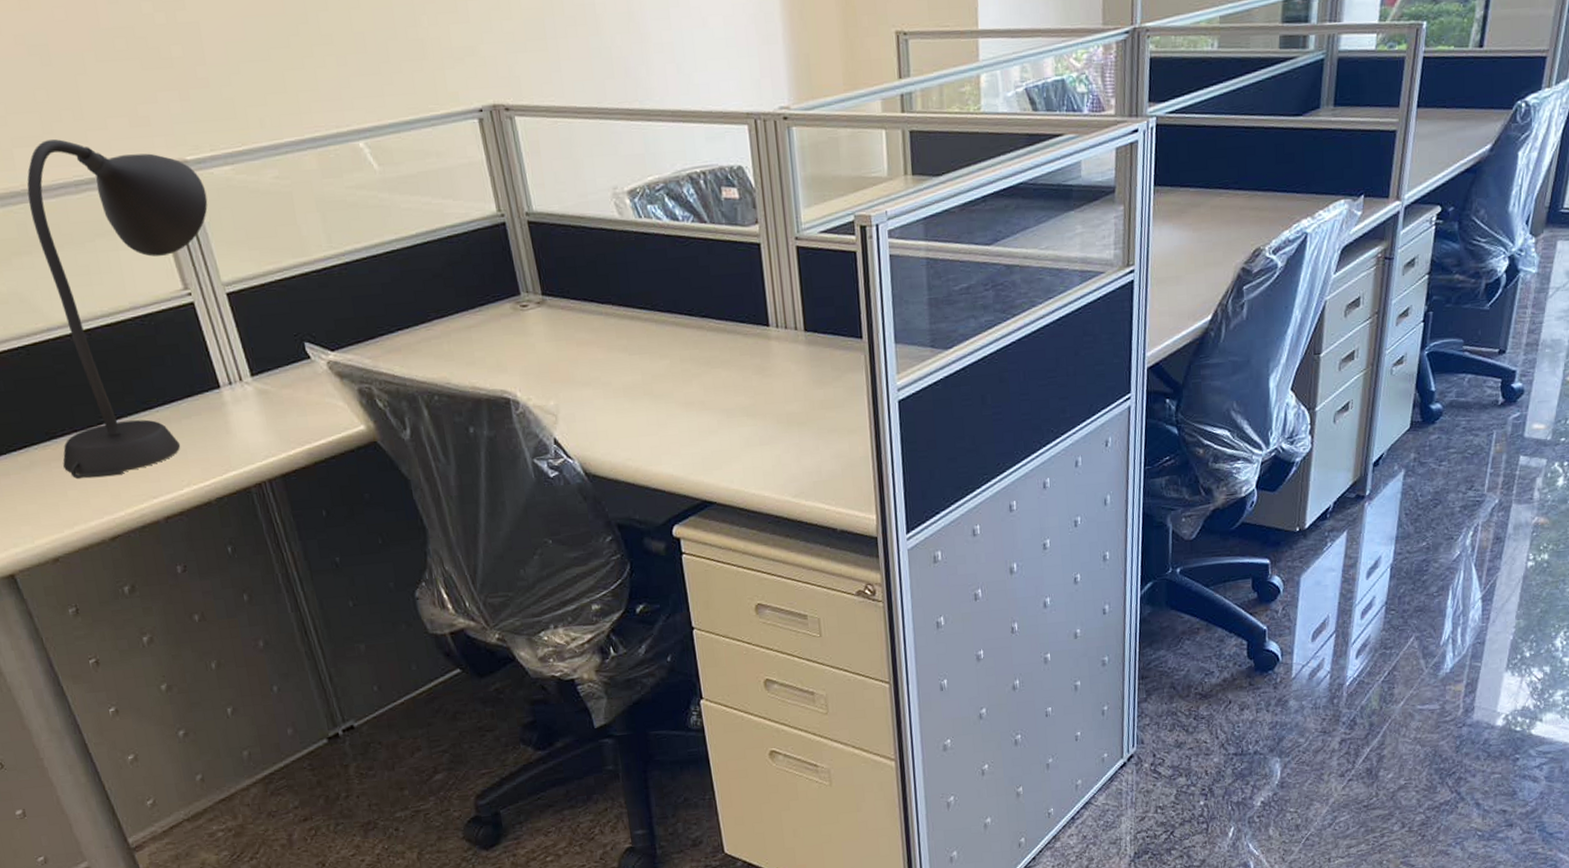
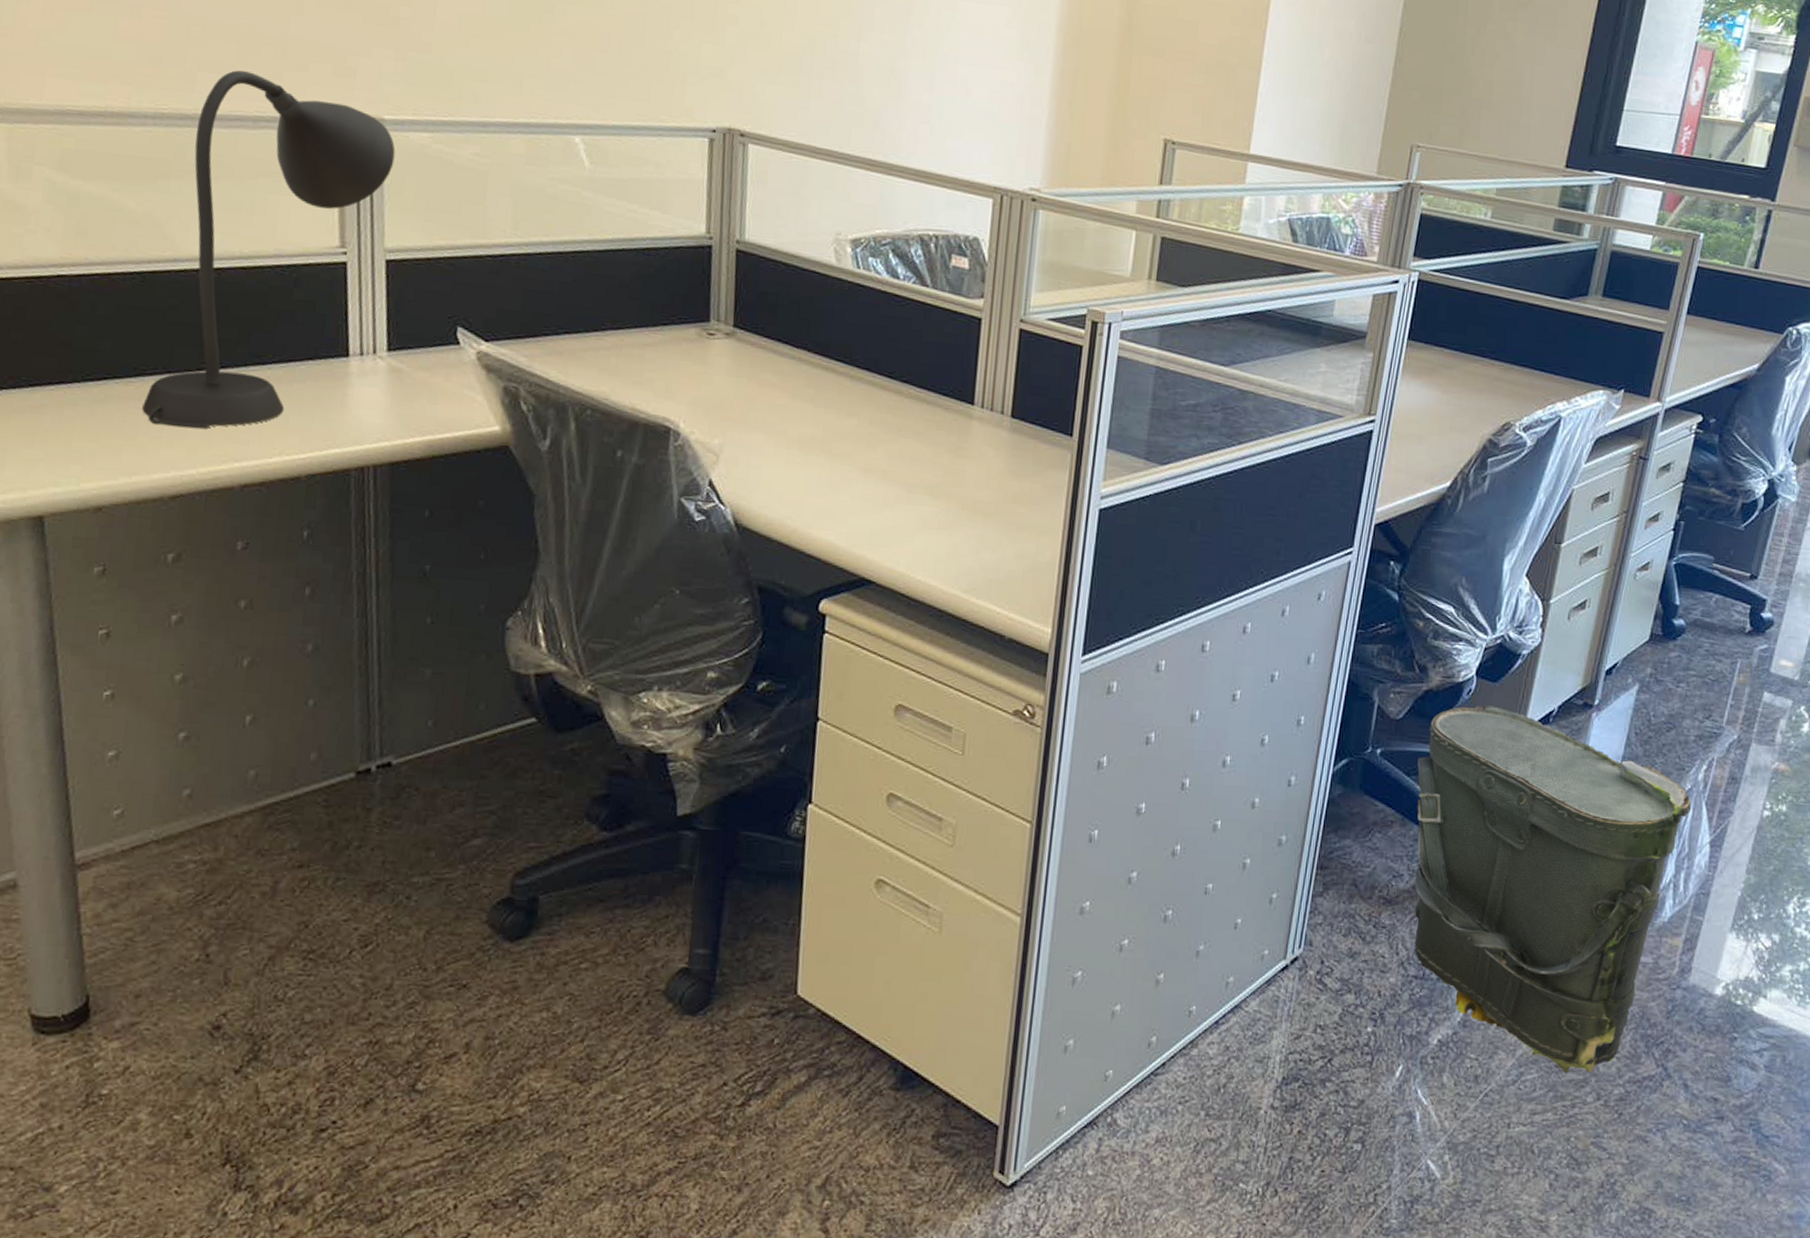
bag: none [1213,512,1462,811] -> present [1414,705,1692,1074]

